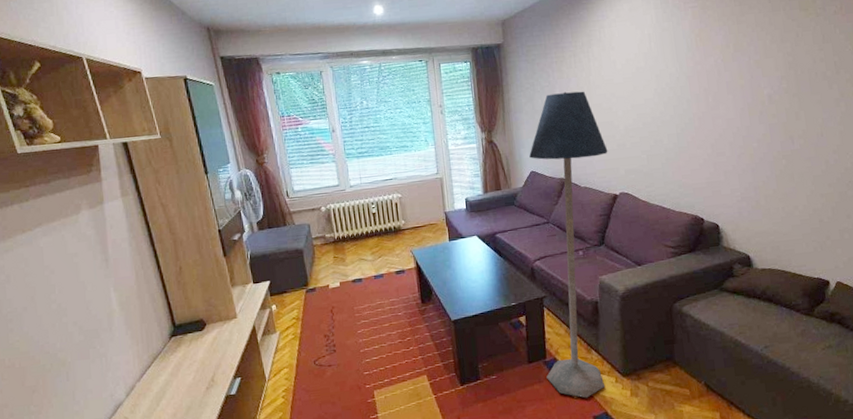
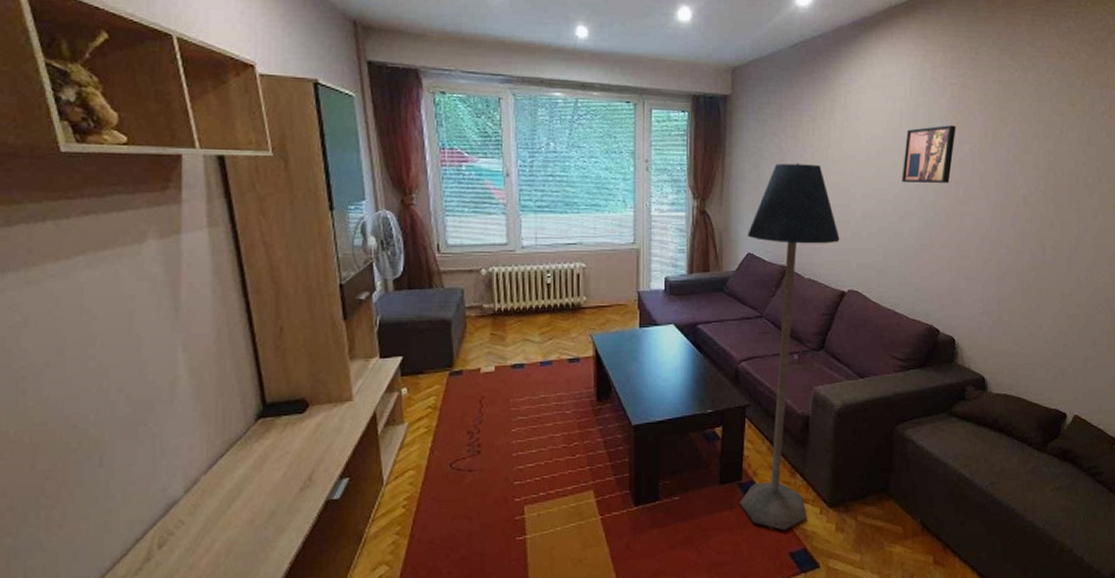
wall art: none [656,42,701,96] -> present [902,125,956,183]

